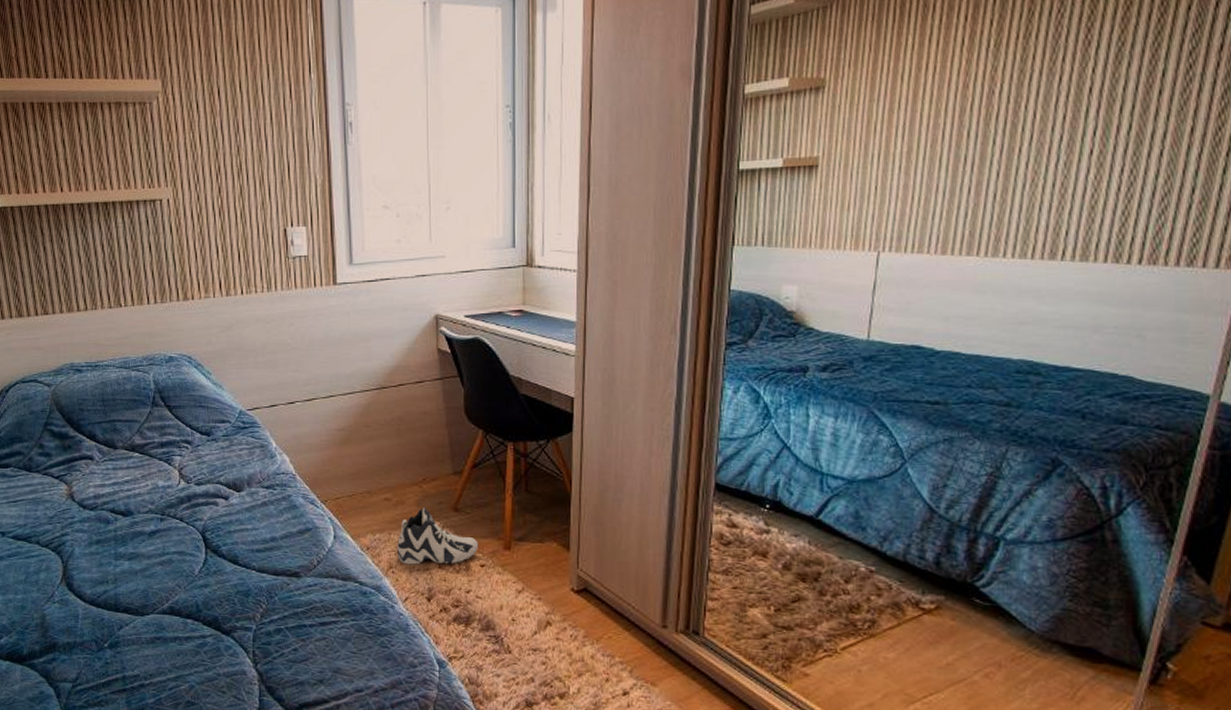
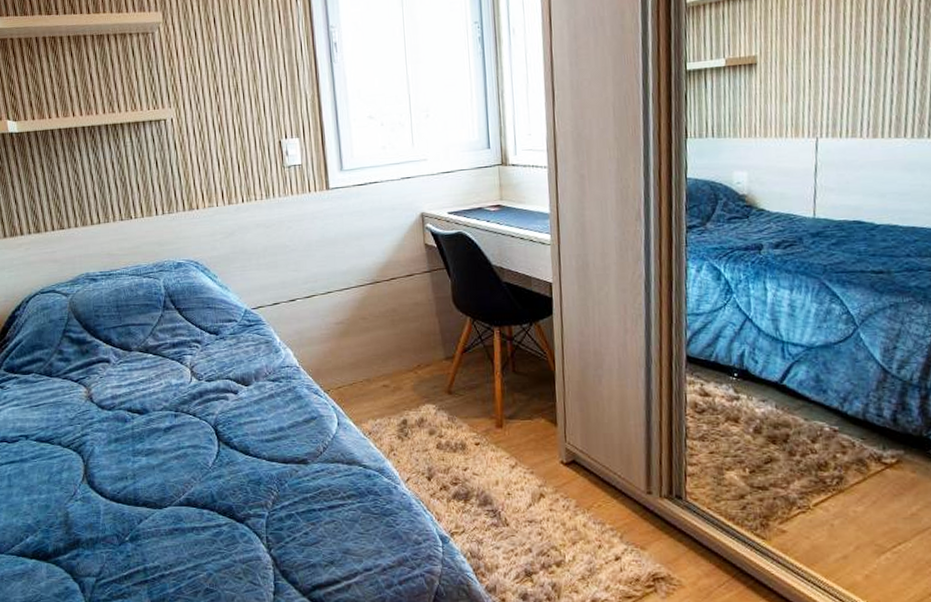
sneaker: present [397,506,478,565] -> none [397,391,472,447]

